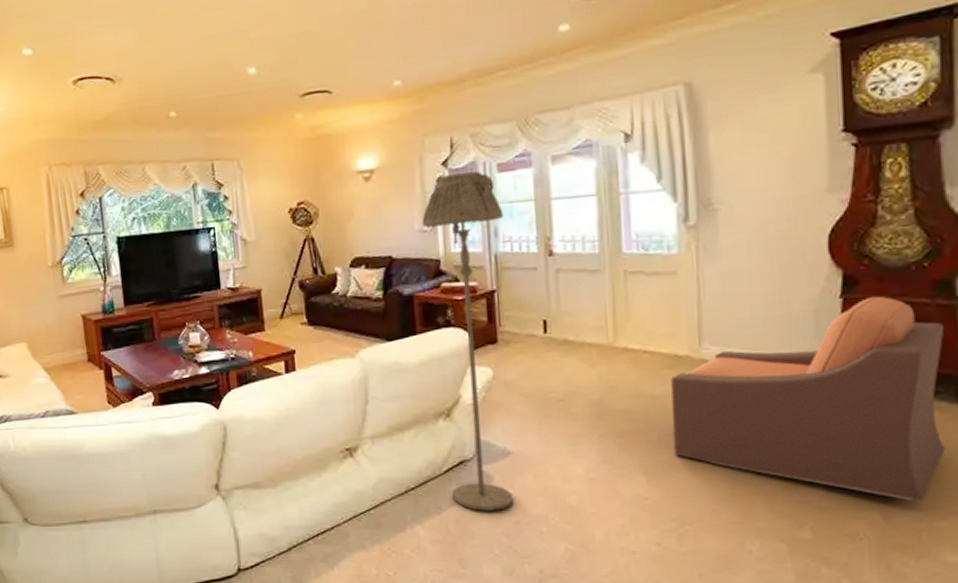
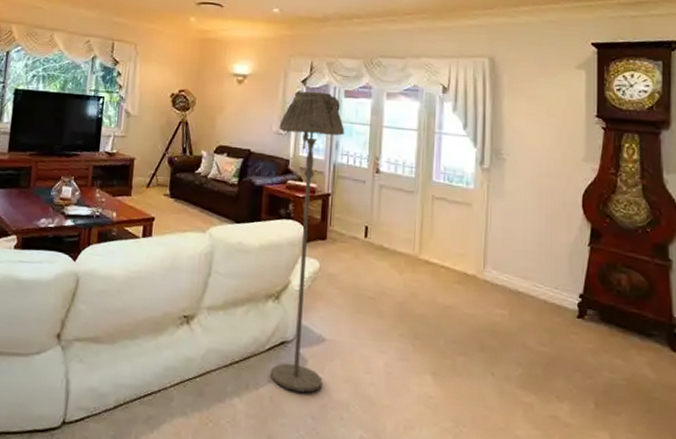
armchair: present [671,296,946,501] -> none [456,249,660,427]

